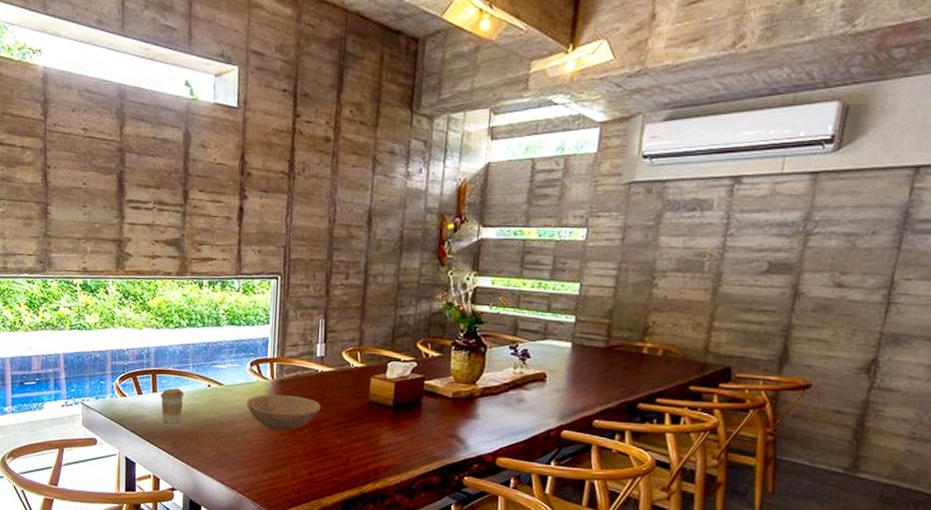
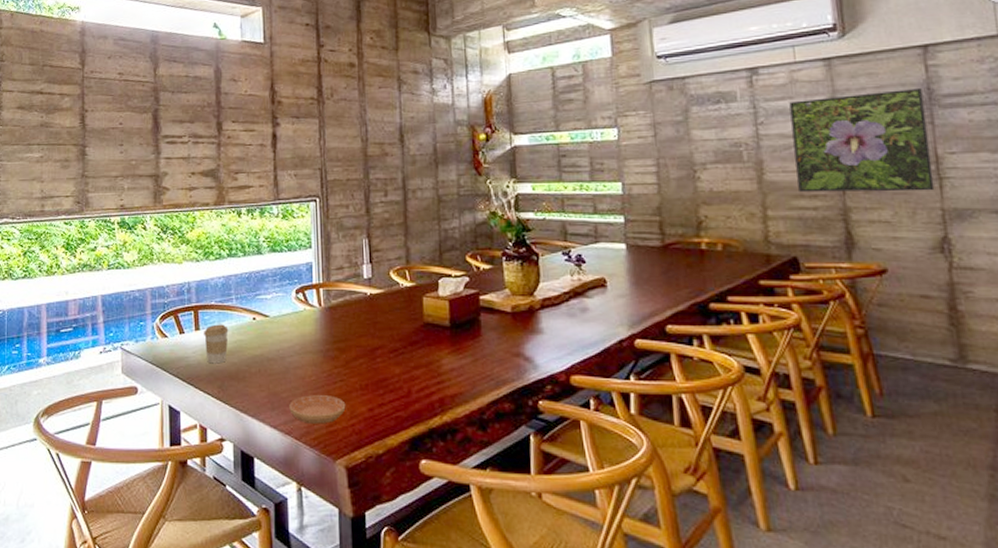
saucer: none [236,457,288,483] -> present [289,395,346,424]
bowl: present [247,394,321,431] -> none [295,323,374,363]
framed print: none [749,210,900,315] -> present [789,87,935,193]

